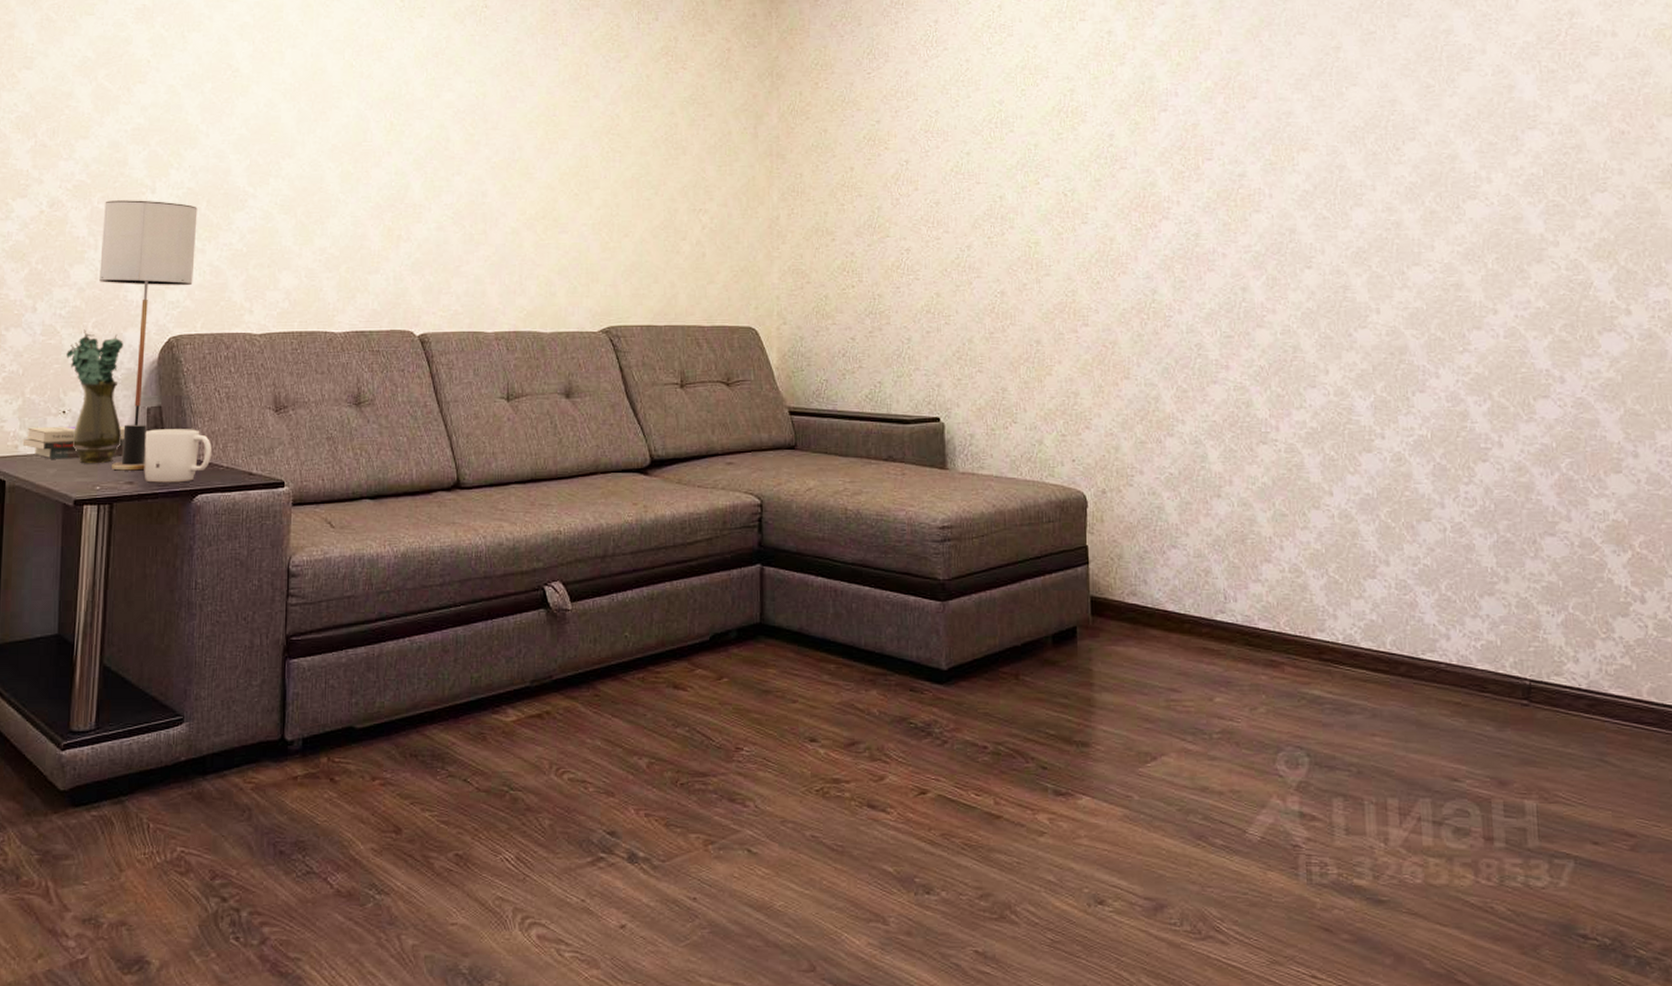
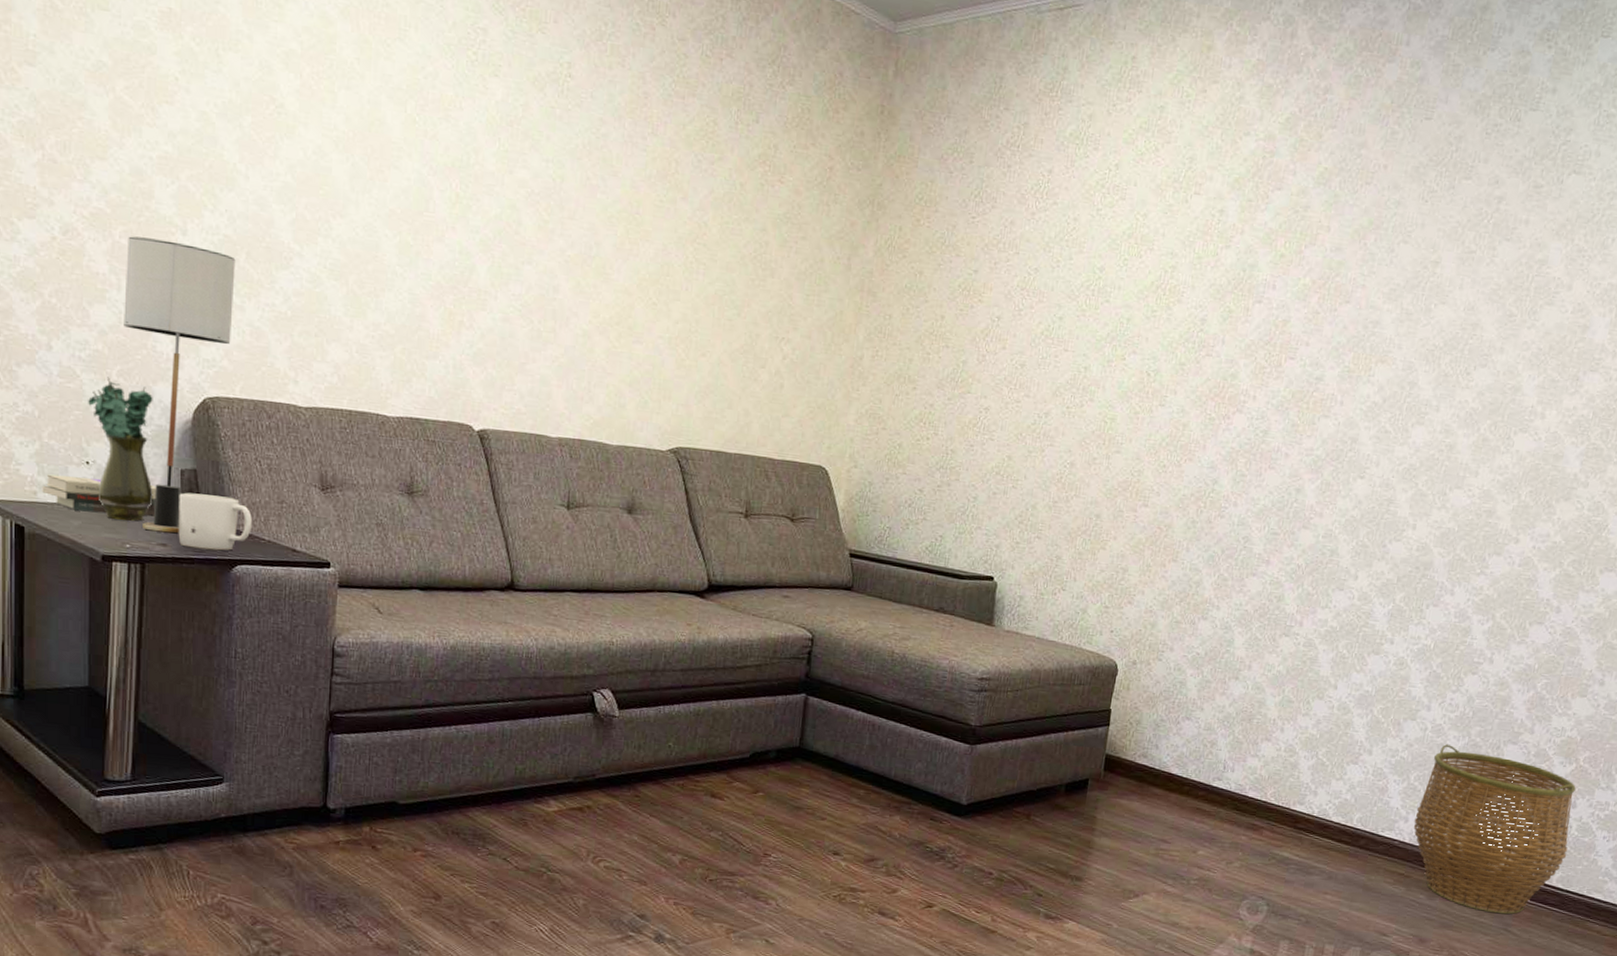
basket: none [1457,545,1651,741] -> present [1413,744,1576,915]

